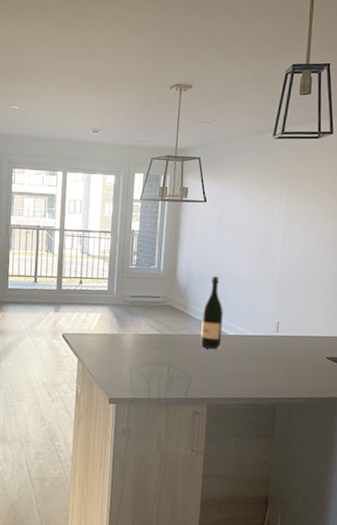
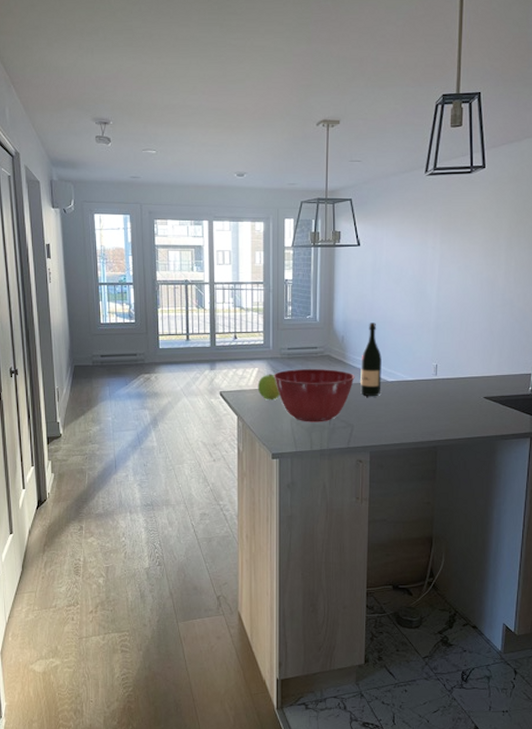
apple: none [99,319,121,346] -> present [257,374,281,400]
mixing bowl: none [115,316,196,371] -> present [274,369,355,422]

